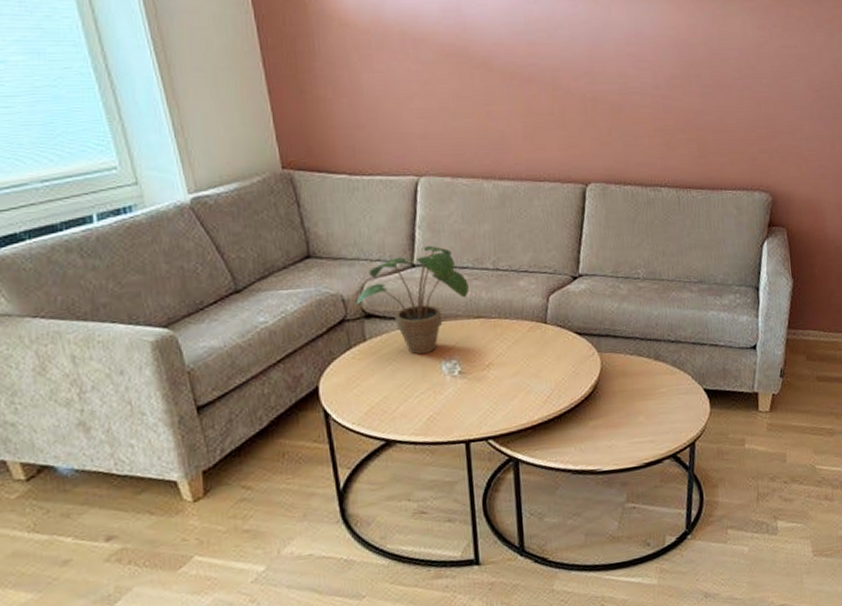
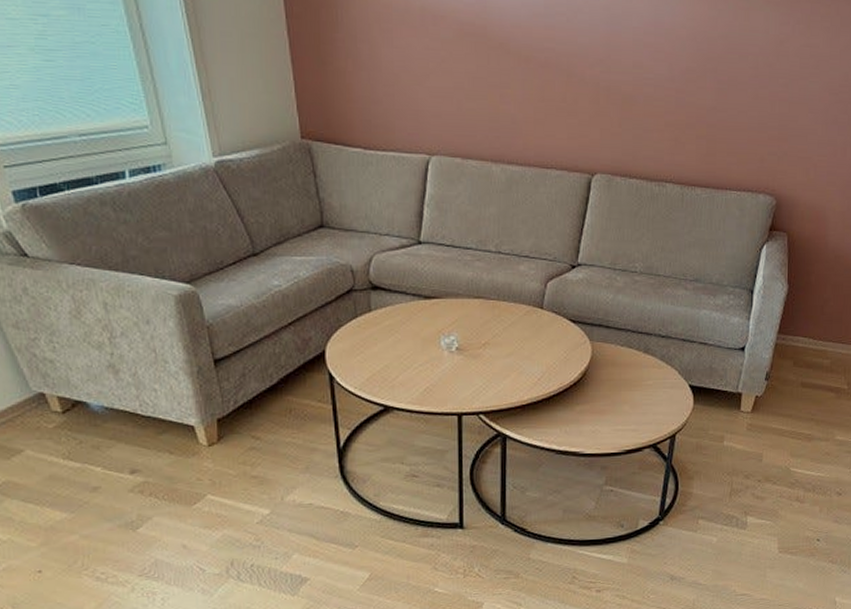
potted plant: present [356,245,469,355] -> none [364,223,471,329]

